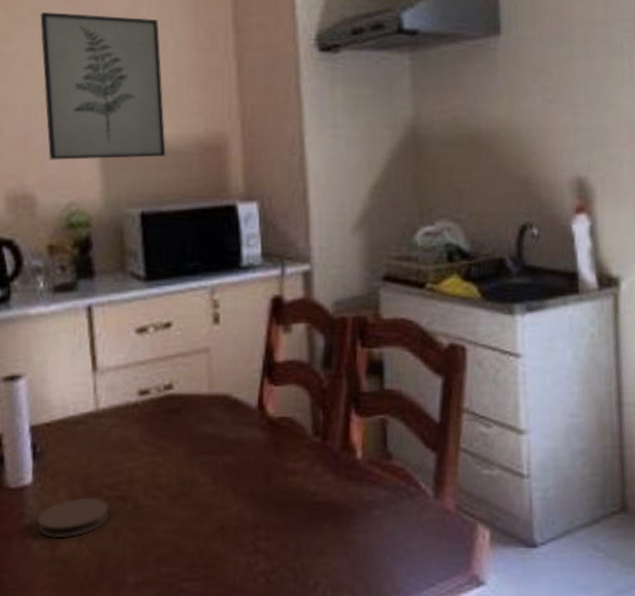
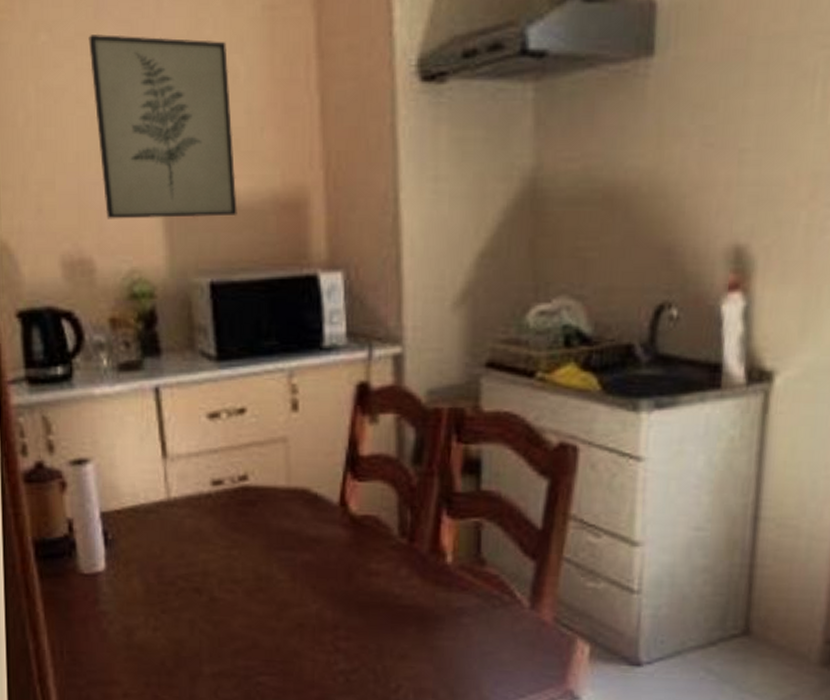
coaster: present [37,498,109,538] -> none [112,587,183,625]

